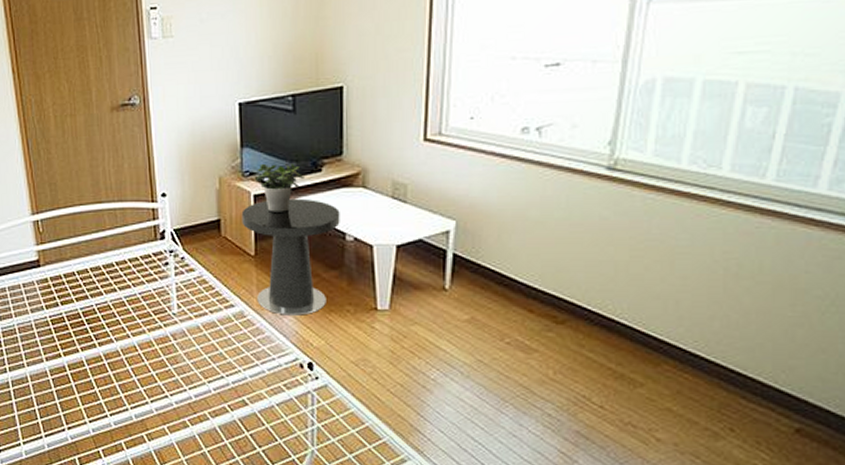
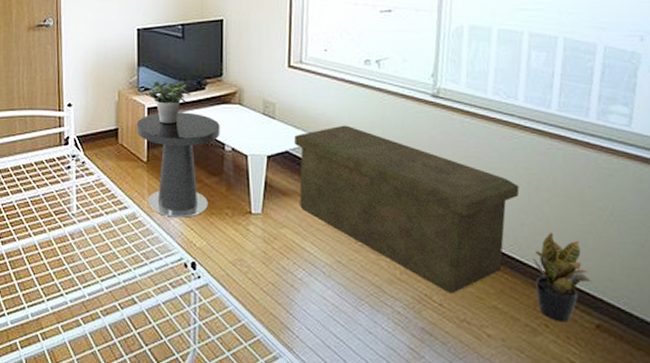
storage bench: none [430,207,713,395] -> present [294,125,520,294]
potted plant: none [721,325,797,426] -> present [532,231,592,322]

